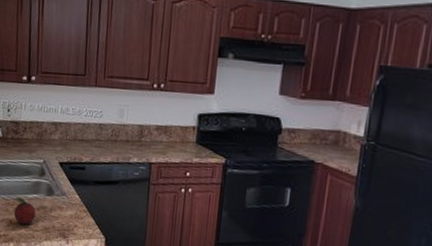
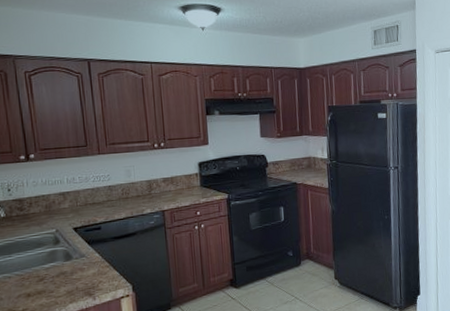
fruit: present [13,197,36,225] -> none [28,270,56,295]

